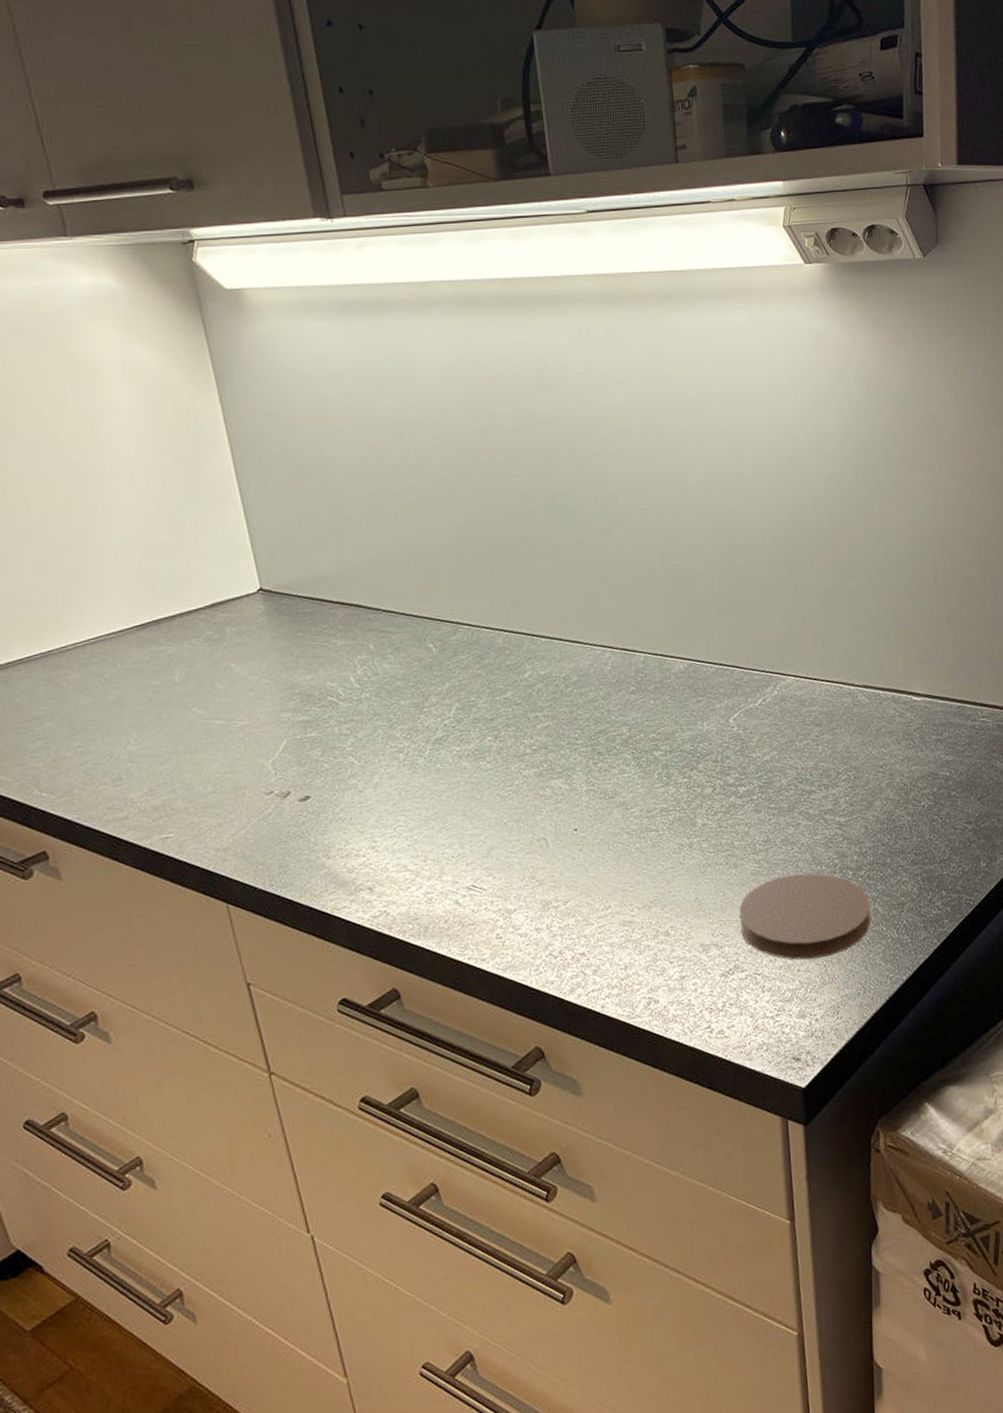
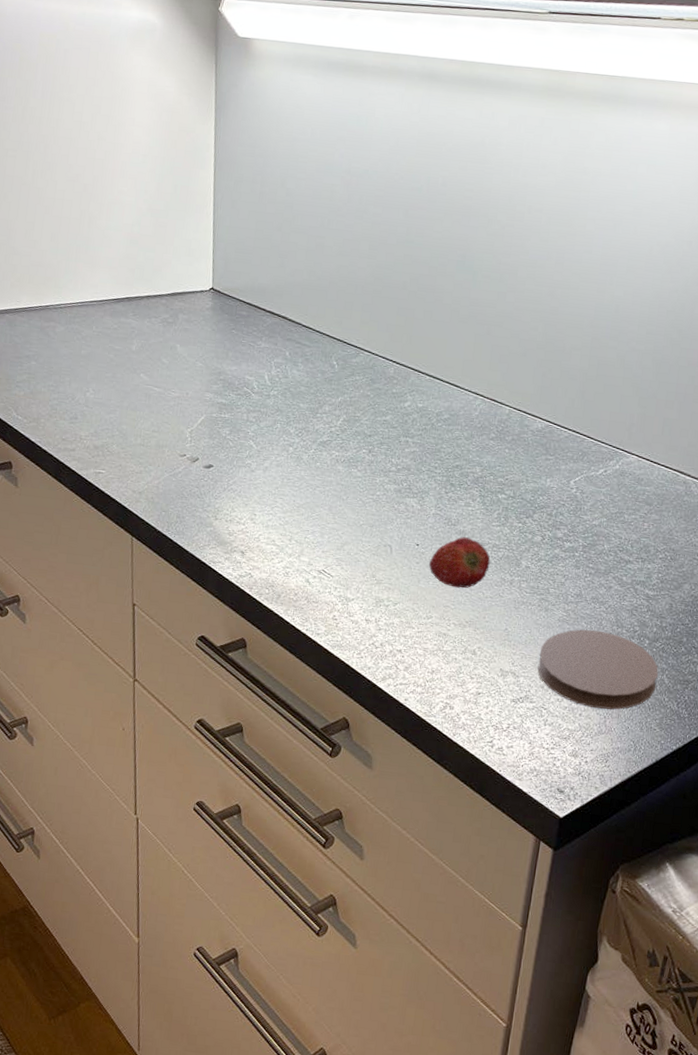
fruit: none [593,808,662,867] -> present [428,537,491,588]

